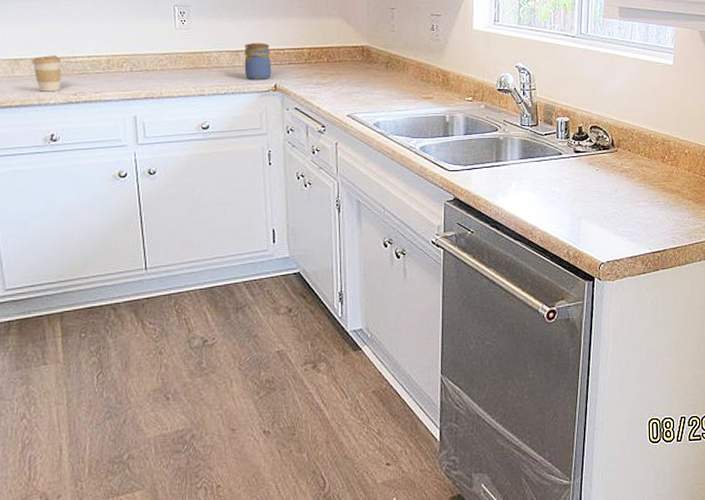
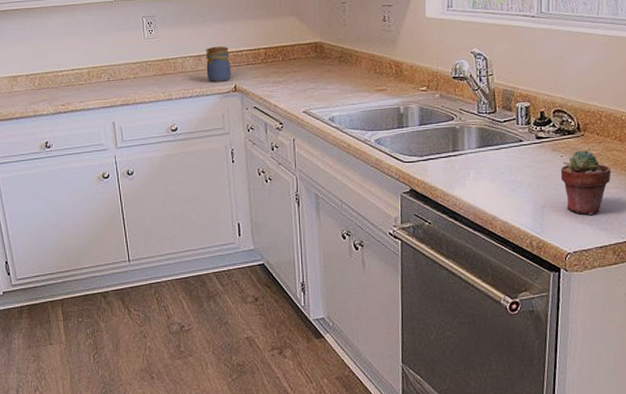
coffee cup: present [32,55,62,92] -> none [27,71,51,104]
potted succulent: none [595,165,641,227] -> present [560,150,611,216]

